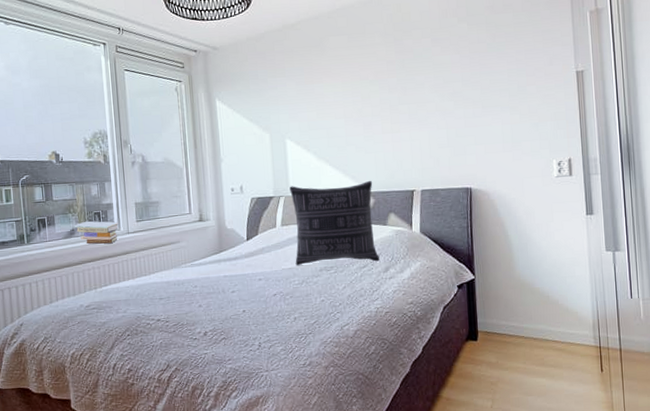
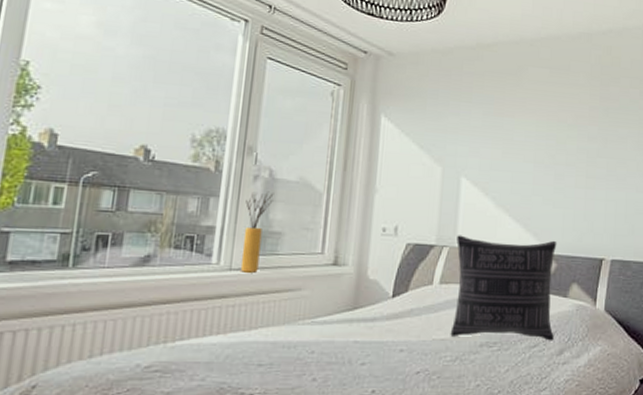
books: present [74,221,119,244] -> none [151,246,218,282]
vase: none [129,172,149,234] -> present [240,191,274,273]

